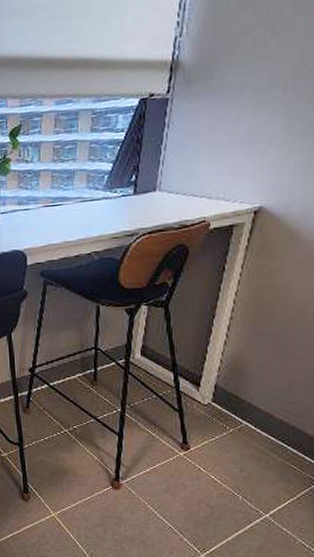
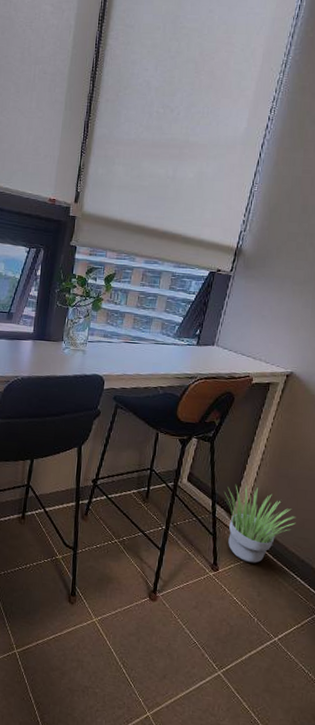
potted plant: none [188,350,281,437] -> present [225,485,296,563]

